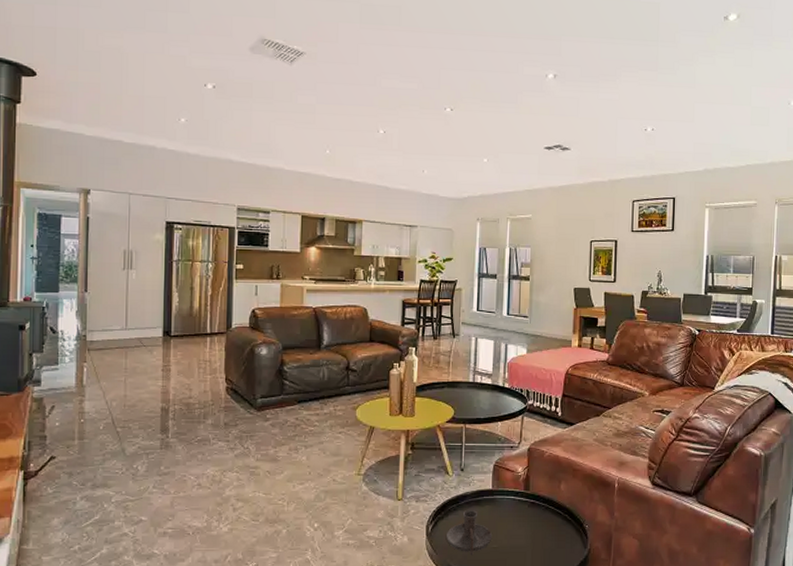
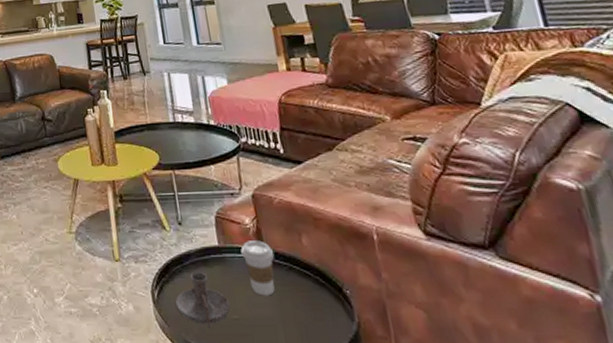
coffee cup: none [510,486,537,530] -> present [240,240,275,296]

